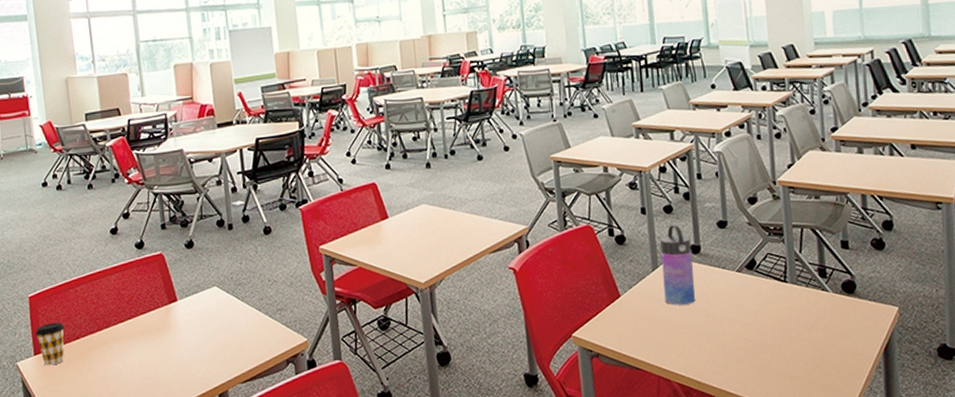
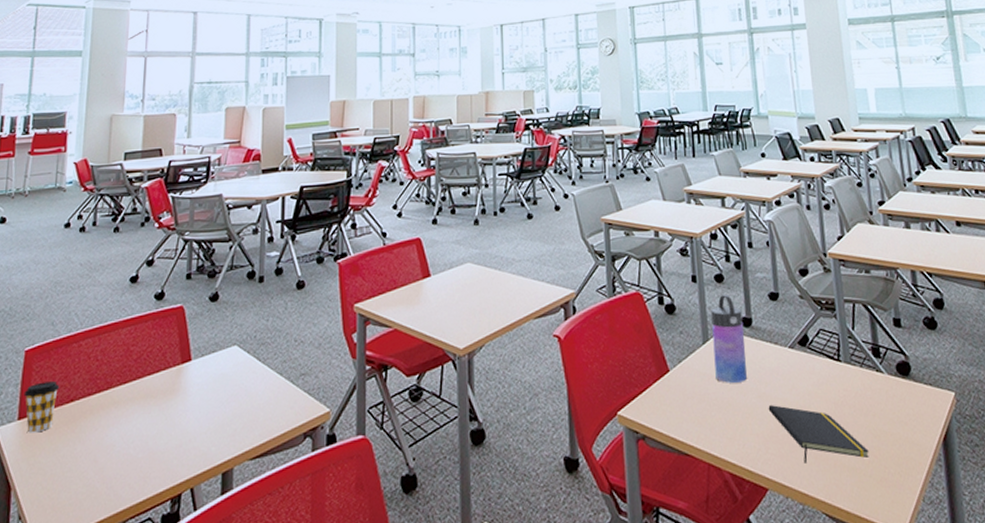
notepad: none [715,323,812,374] -> present [768,405,869,464]

